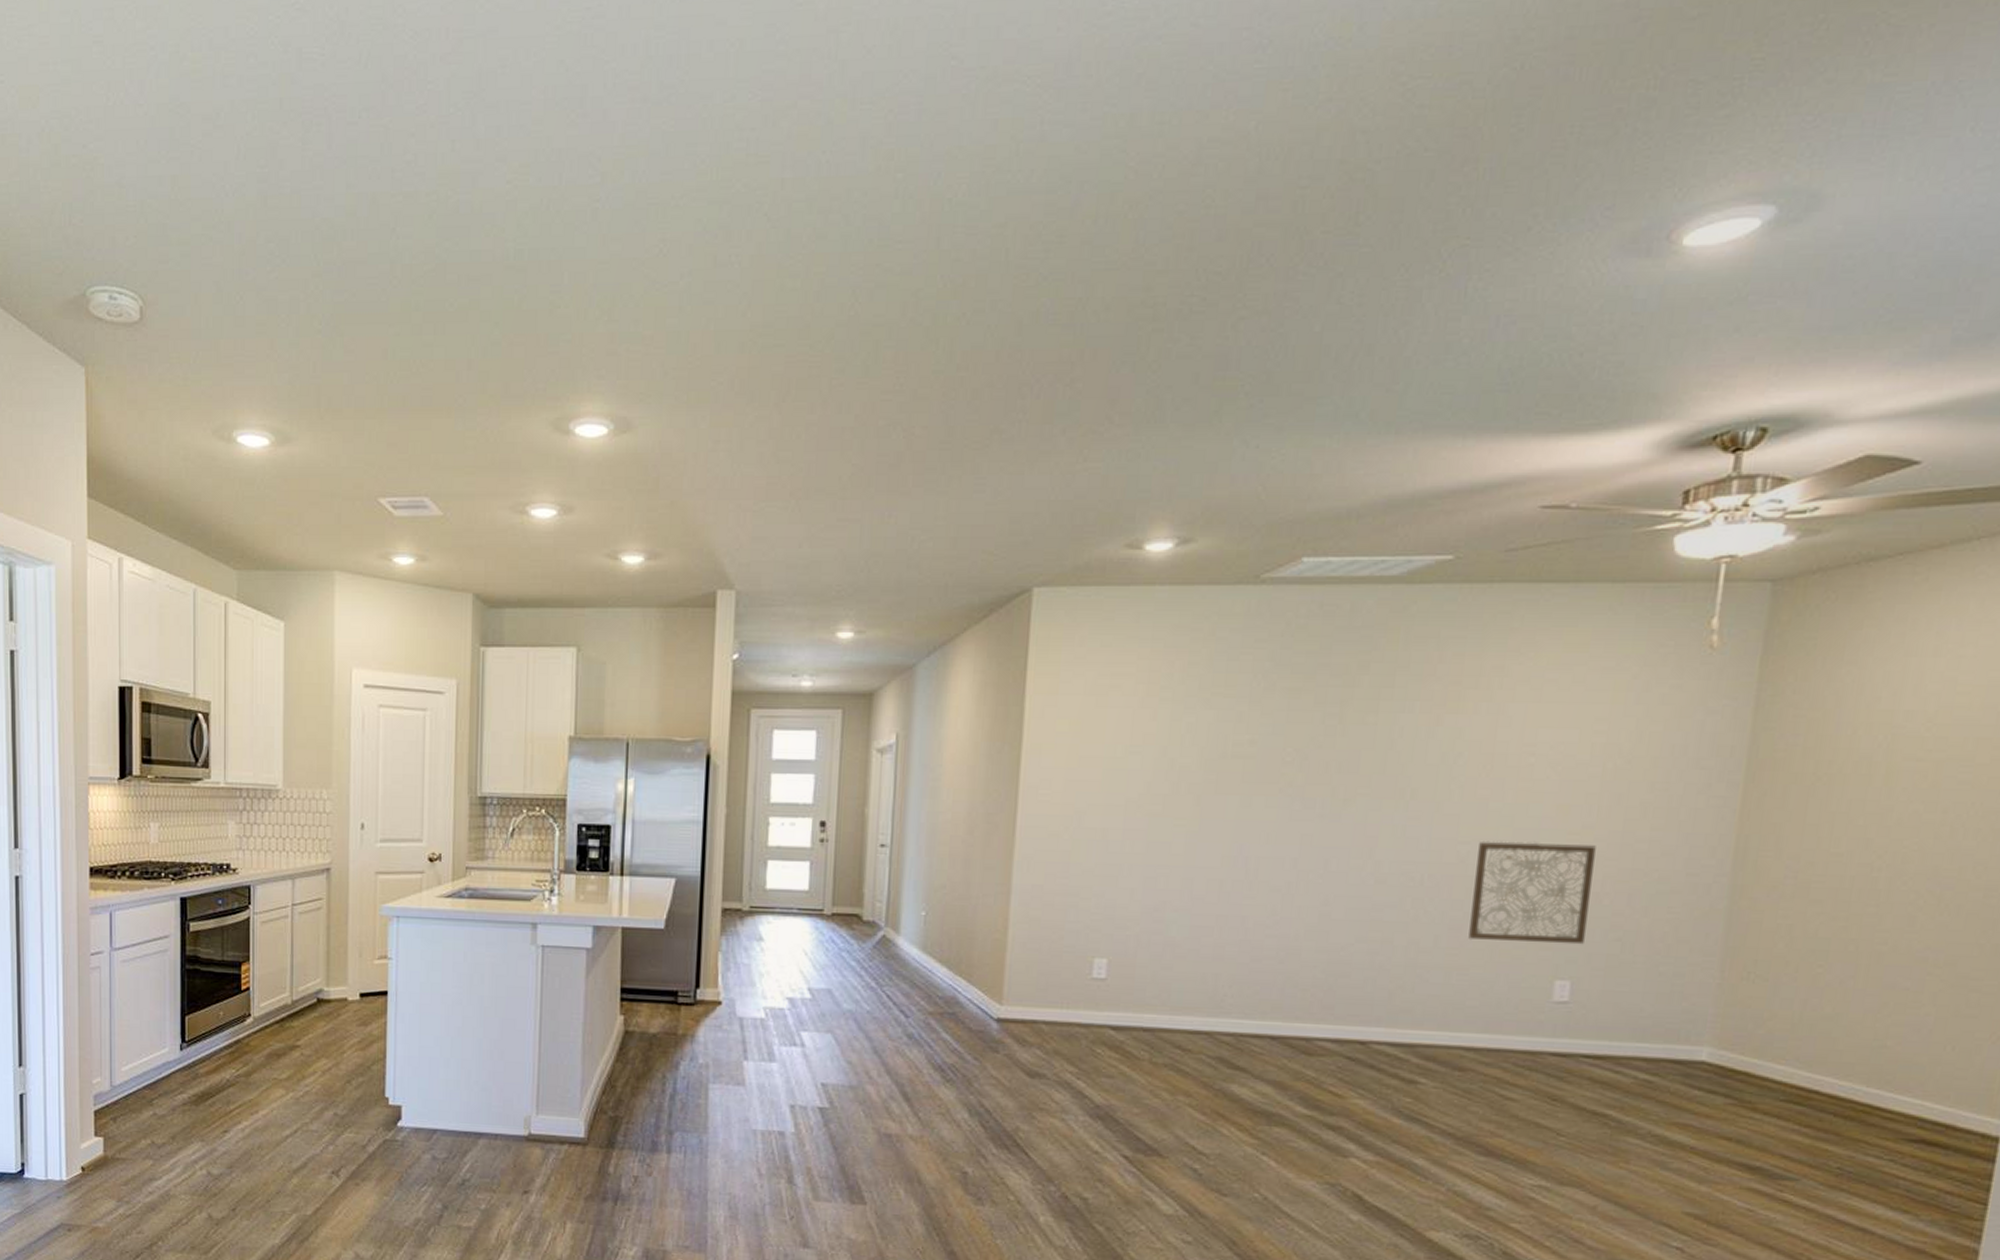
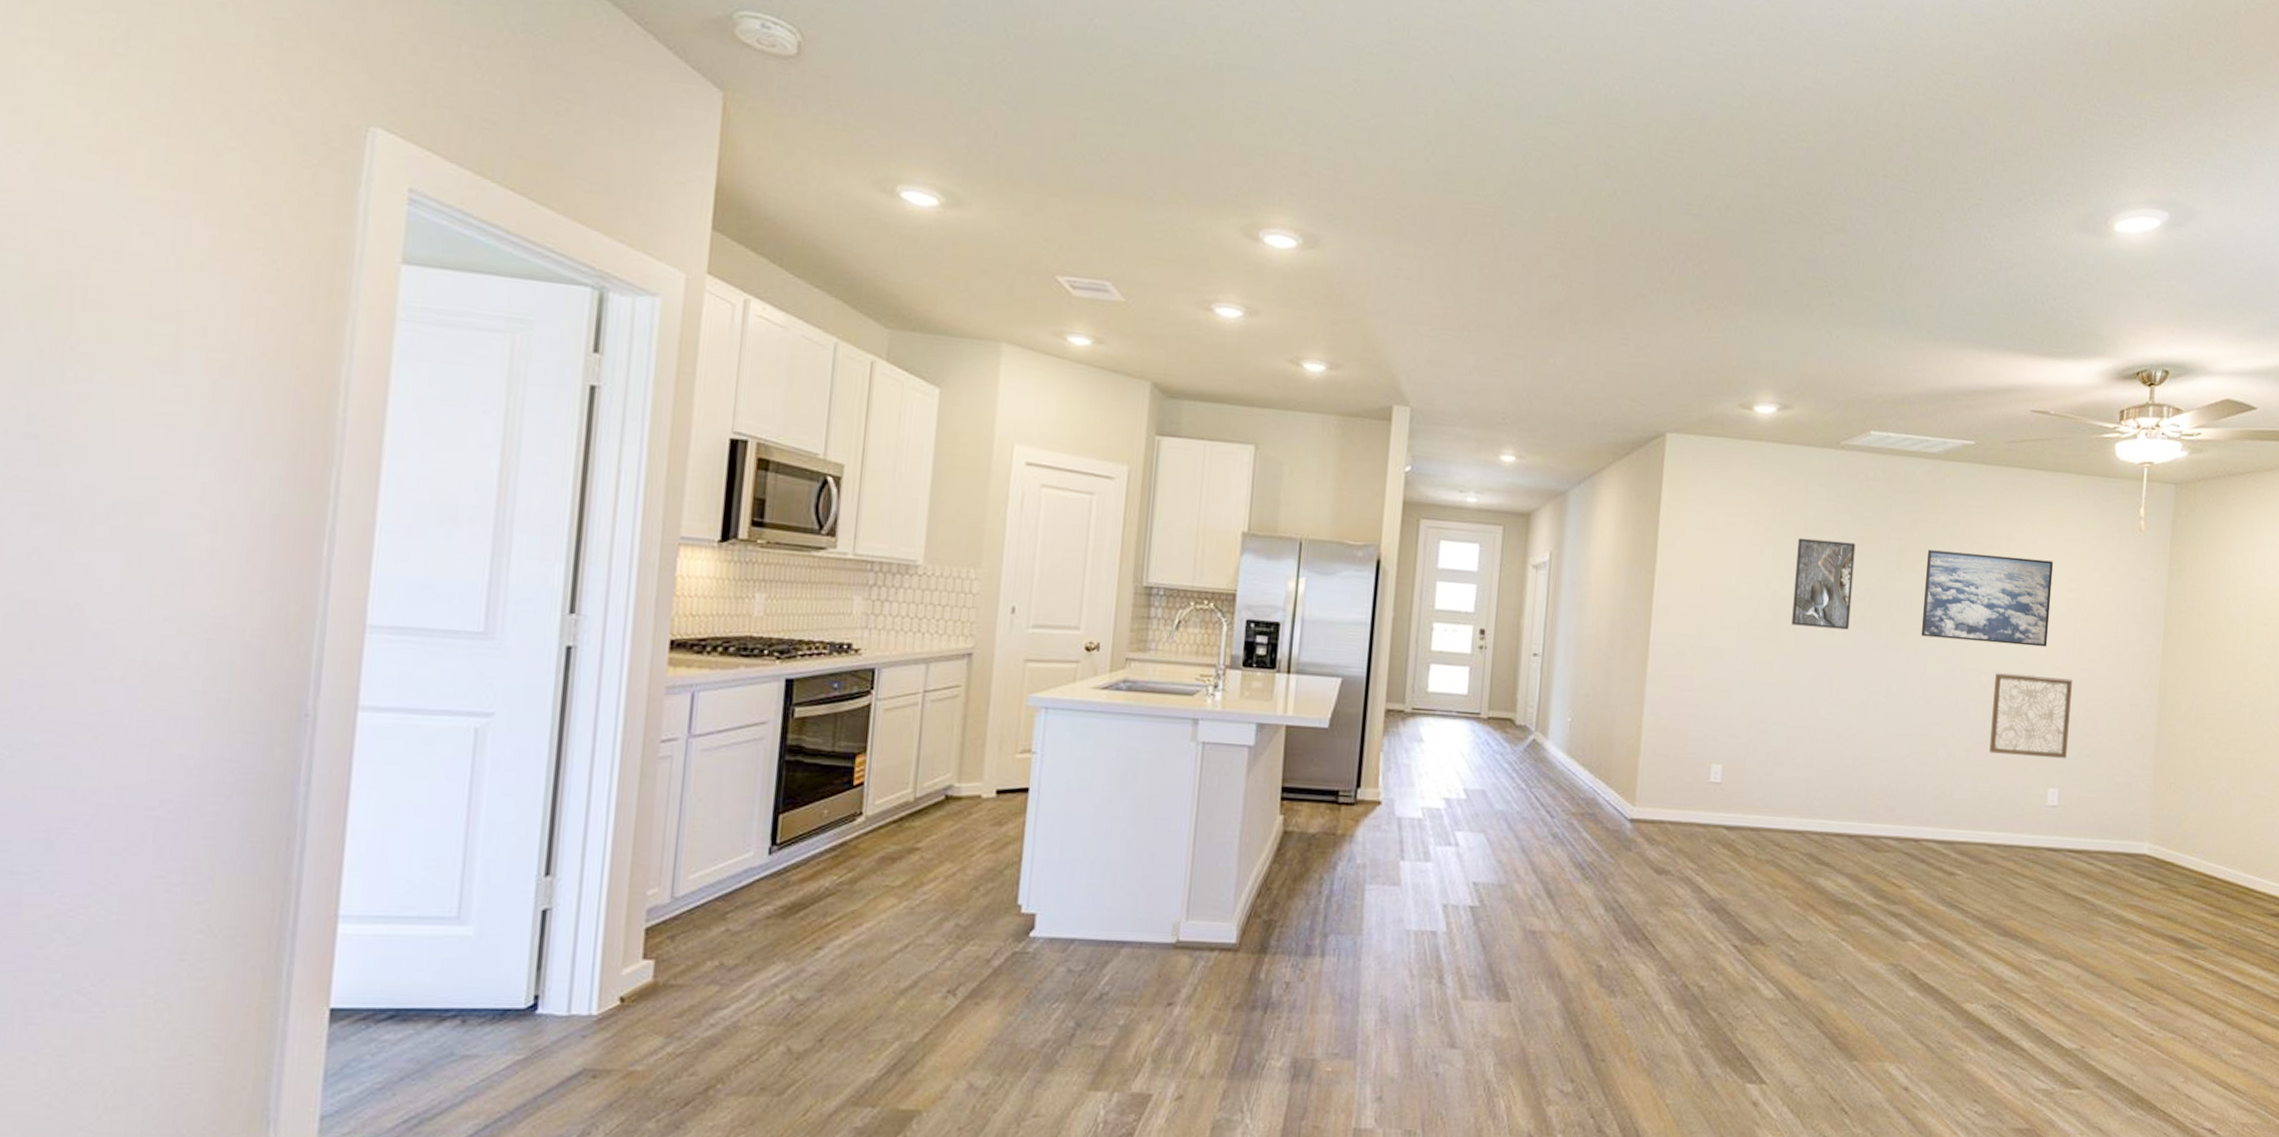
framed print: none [1195,695,1282,799] -> present [1791,537,1856,630]
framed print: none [1373,696,1571,807] -> present [1921,550,2054,647]

